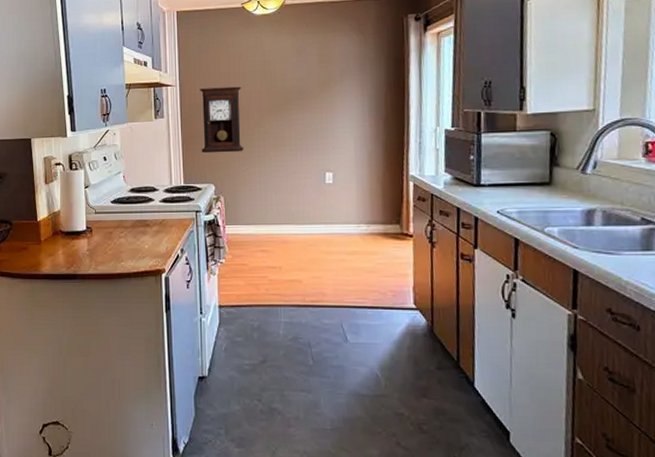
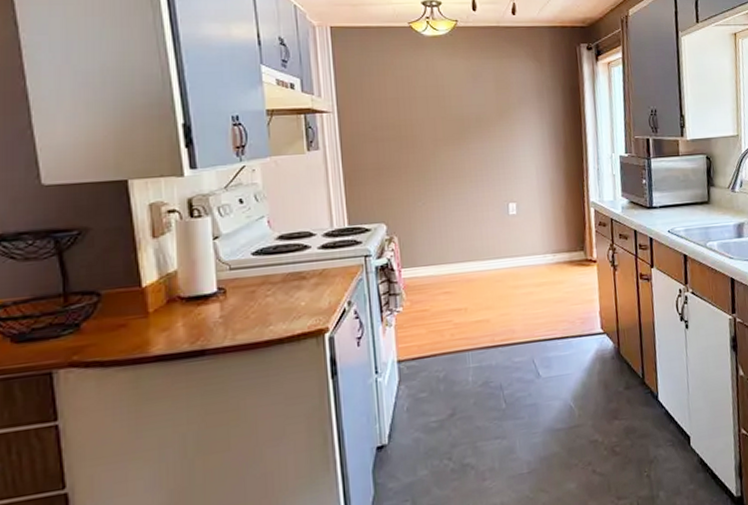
pendulum clock: present [200,86,244,154] -> none [363,113,419,189]

